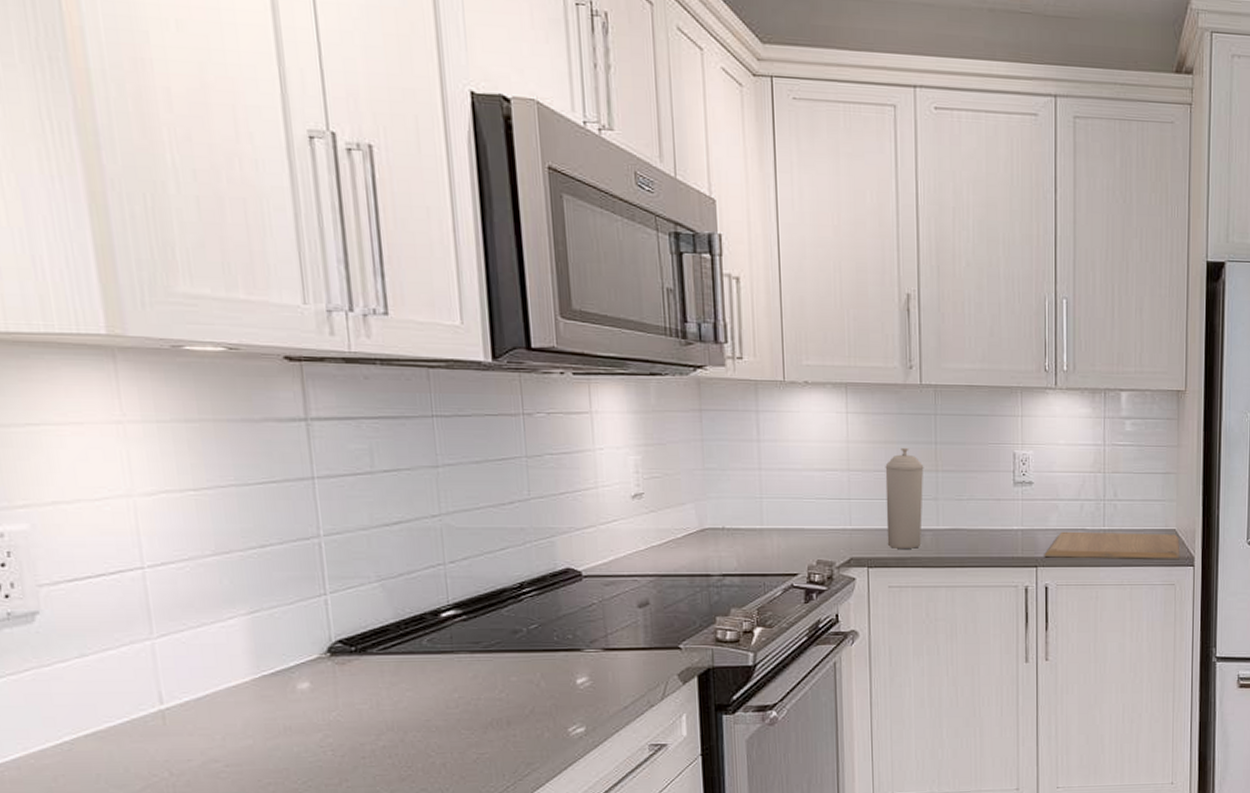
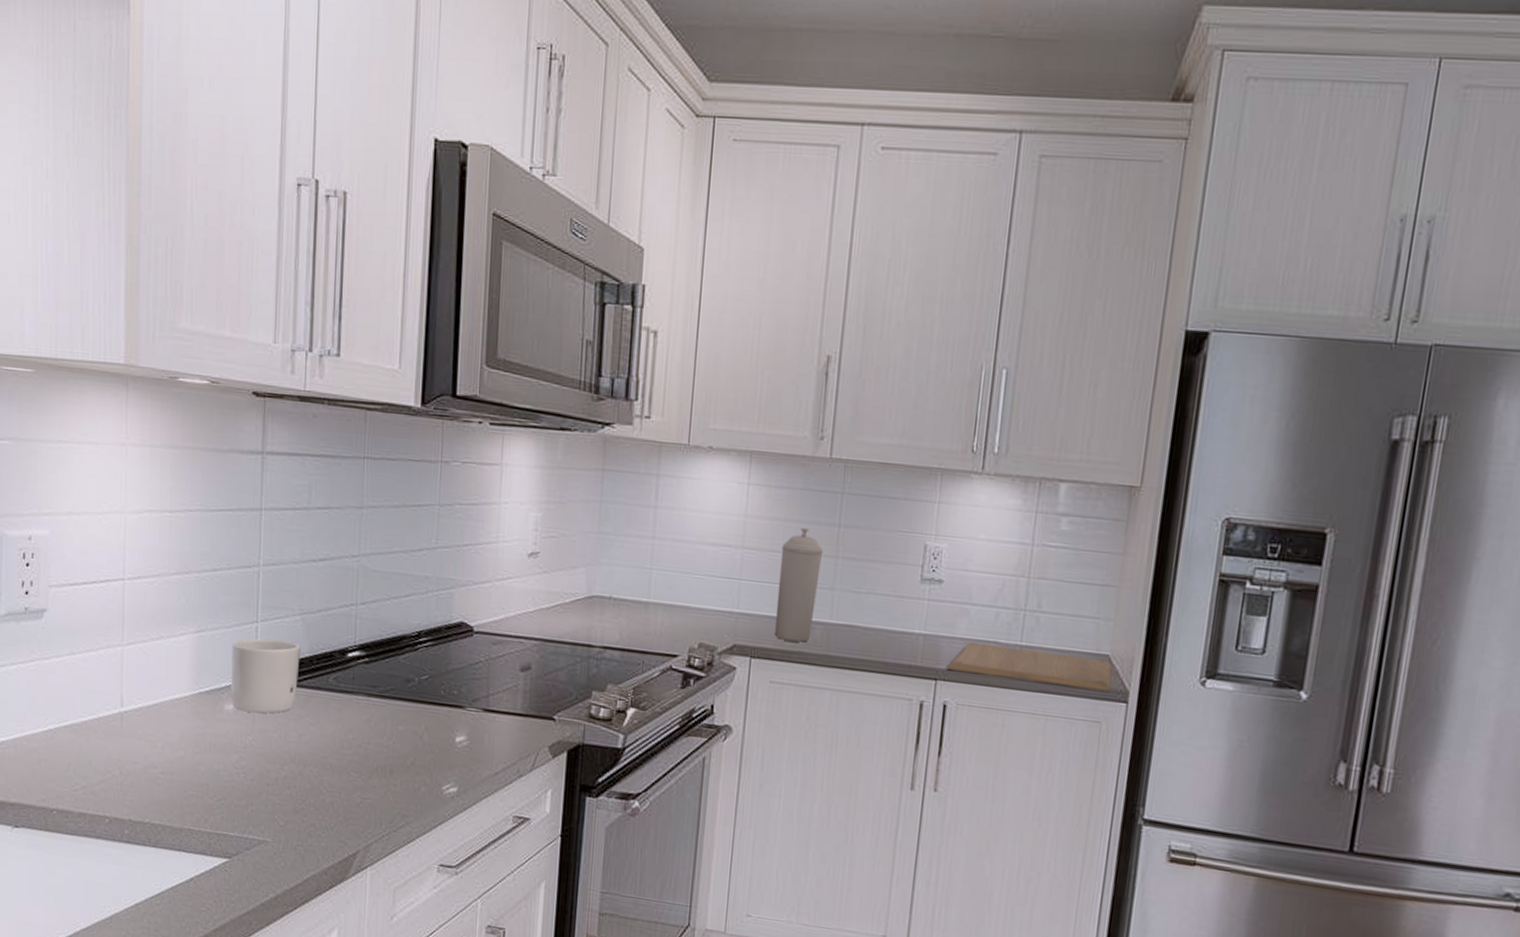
mug: none [296,610,386,688] -> present [230,638,301,714]

